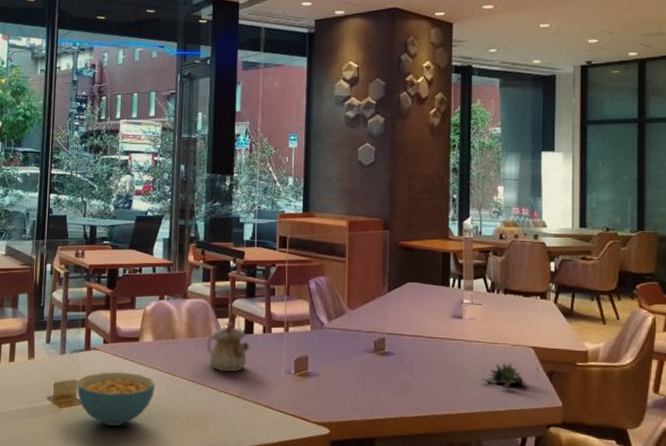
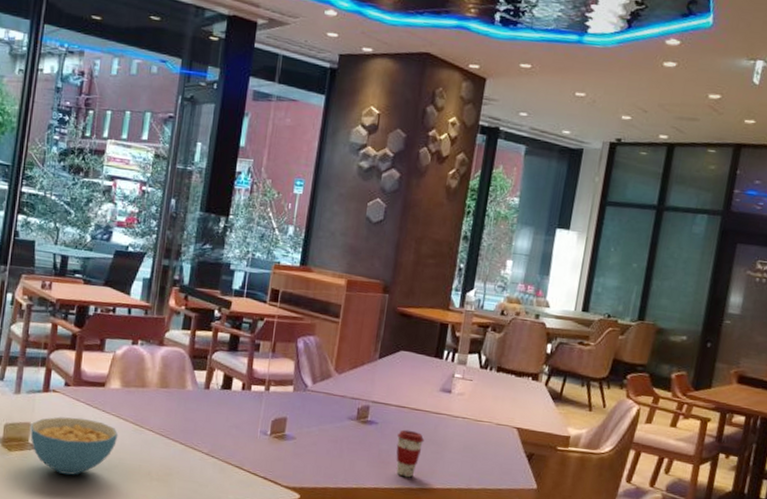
teapot: present [206,320,250,373] -> none [179,373,226,429]
coffee cup: none [416,358,443,405] -> present [396,429,425,478]
succulent plant: present [482,362,539,388] -> none [462,440,519,467]

